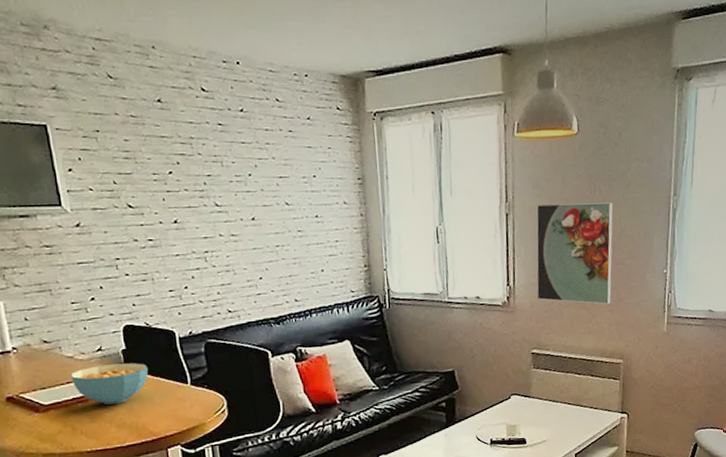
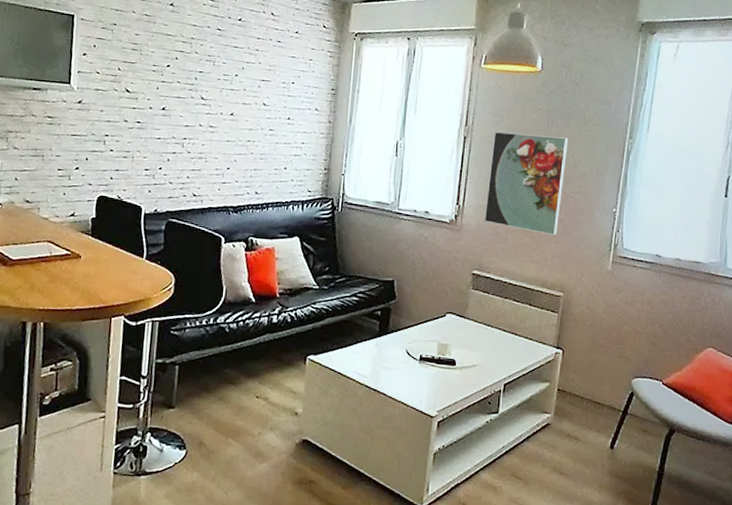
cereal bowl: present [70,363,149,405] -> none [41,229,111,268]

